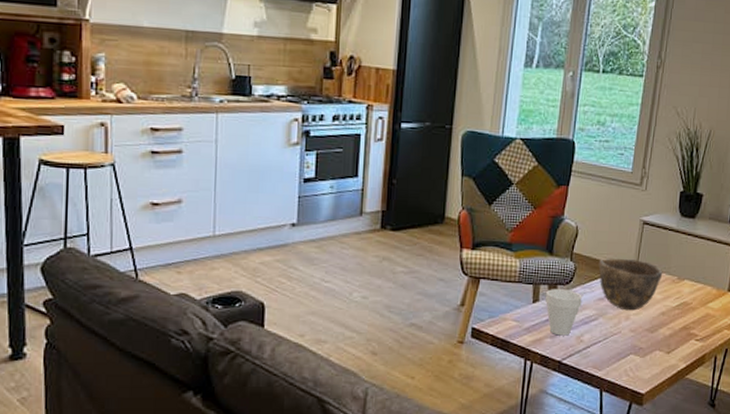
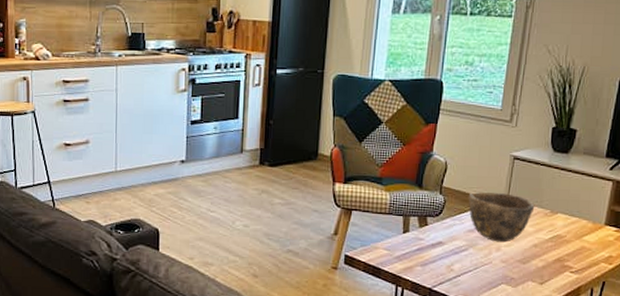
cup: present [544,289,582,336] -> none [415,220,452,265]

